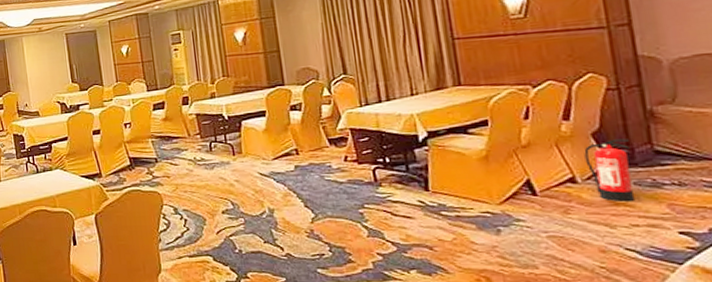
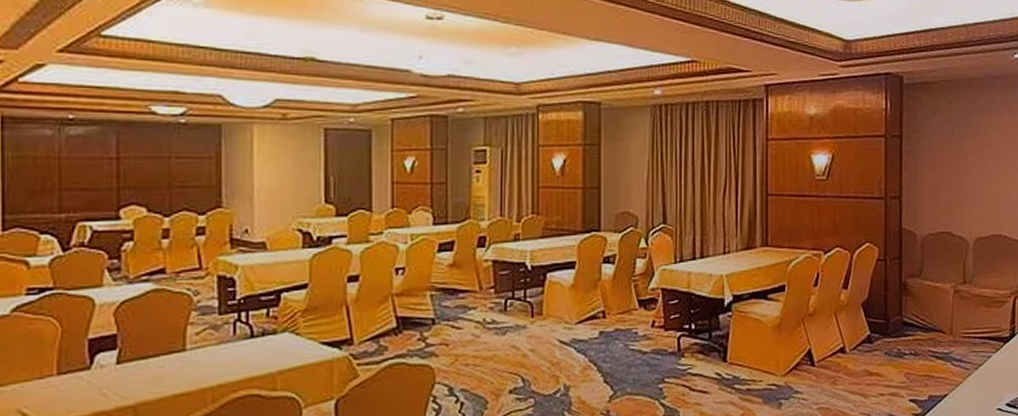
fire extinguisher: present [584,139,634,203] -> none [854,309,887,372]

